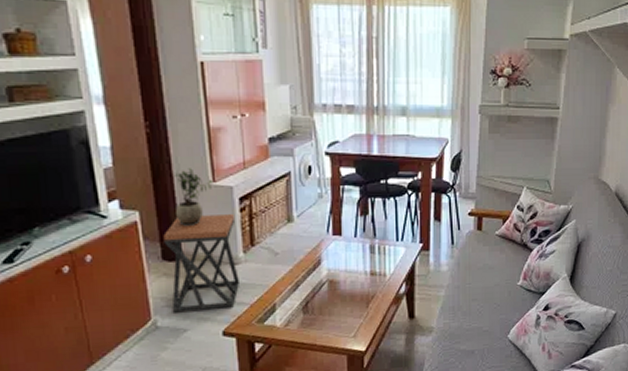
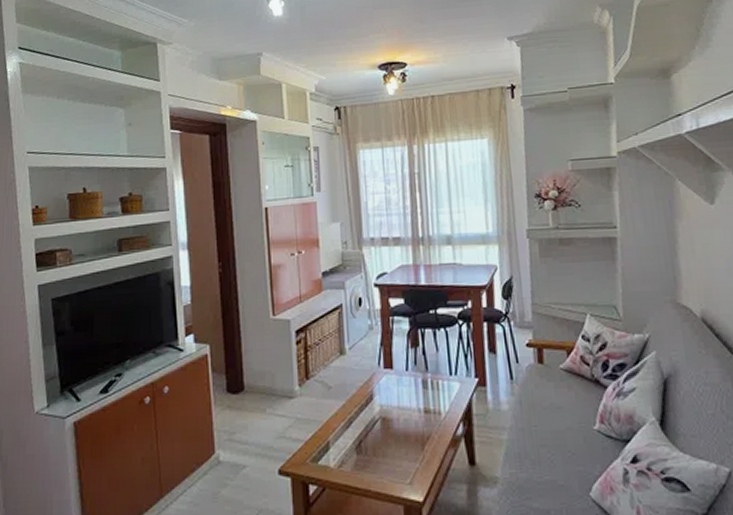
stool: present [163,214,241,313] -> none [229,347,296,448]
potted plant: present [174,168,213,226] -> none [240,303,273,359]

